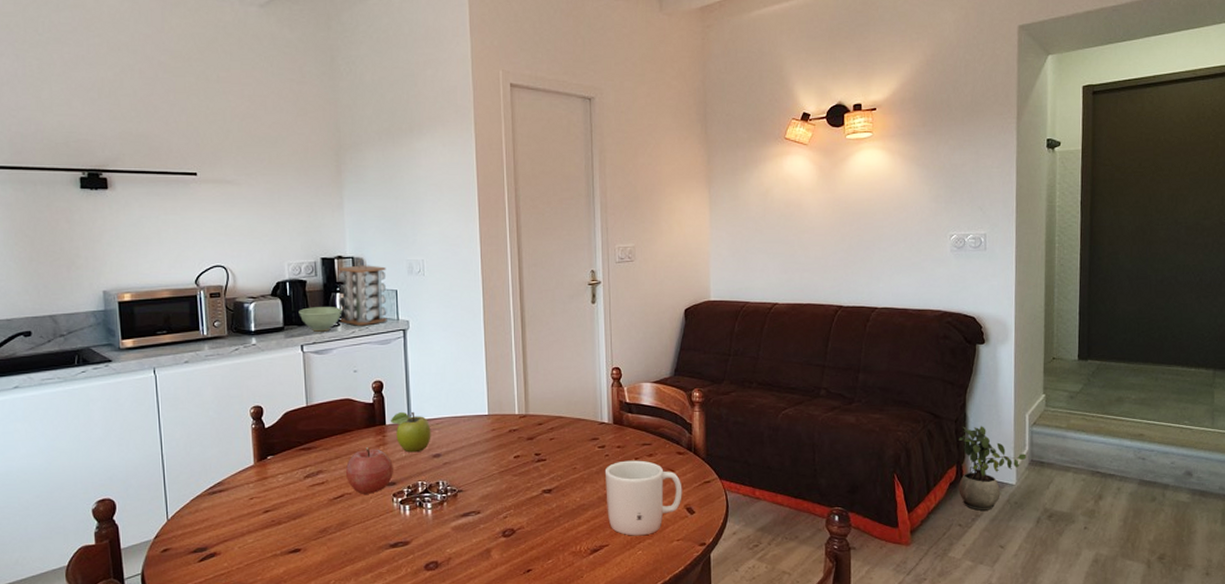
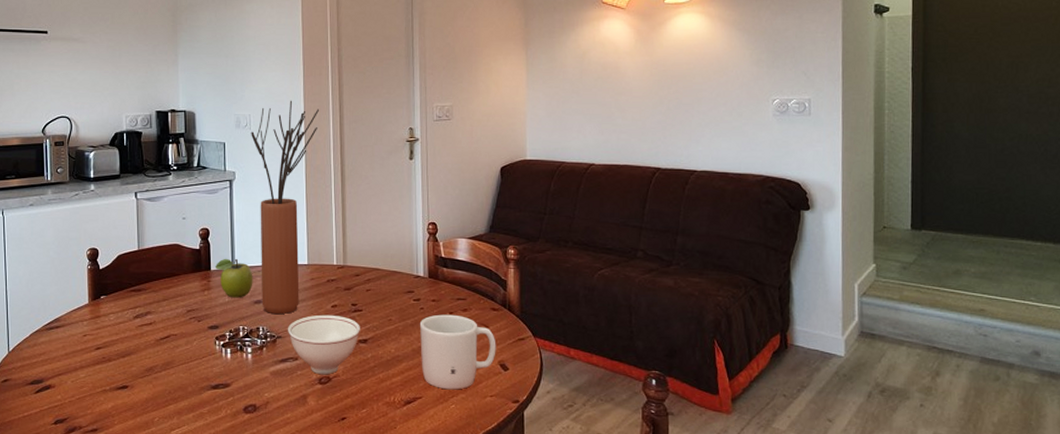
bowl: present [298,307,342,333] -> none [134,157,174,181]
spice rack: present [339,257,387,326] -> none [171,111,216,176]
fruit: present [345,447,393,494] -> none [172,291,216,336]
vase: none [425,243,497,468] -> present [251,100,320,315]
bowl: none [468,465,544,528] -> present [287,314,360,375]
potted plant: present [958,426,1026,511] -> none [782,294,856,382]

